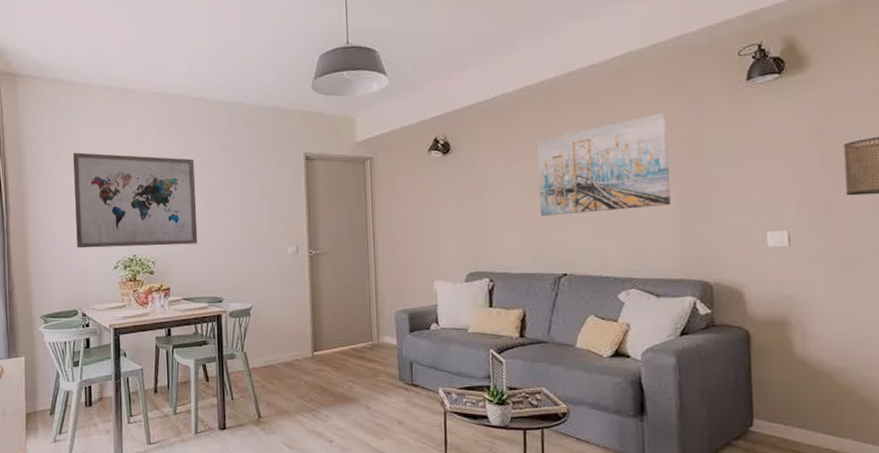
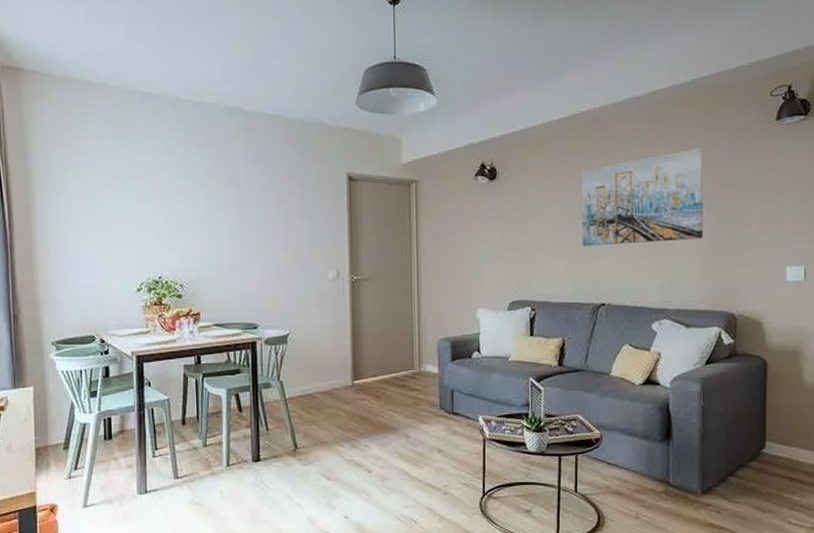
wall art: present [73,152,198,249] -> none [89,161,231,269]

